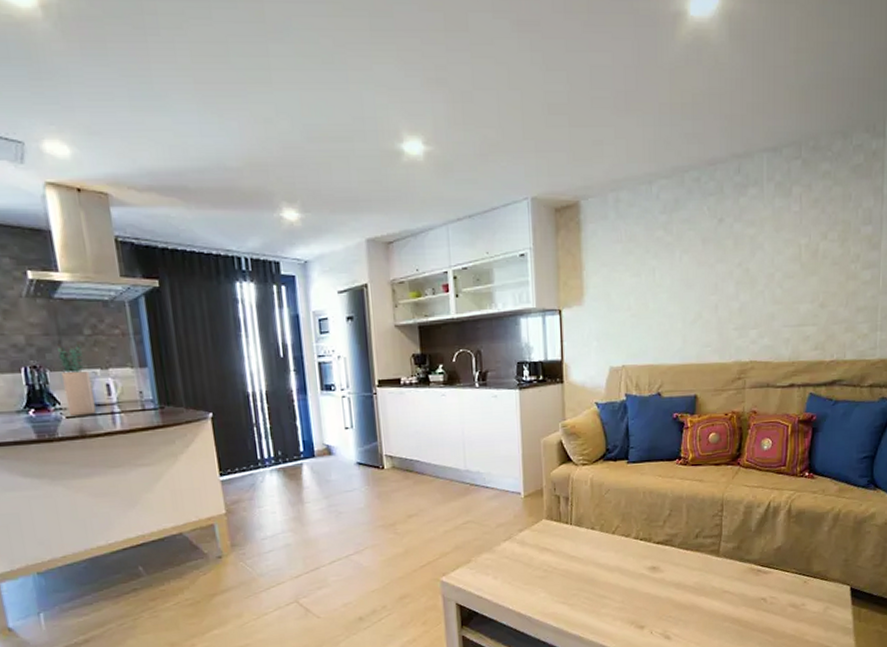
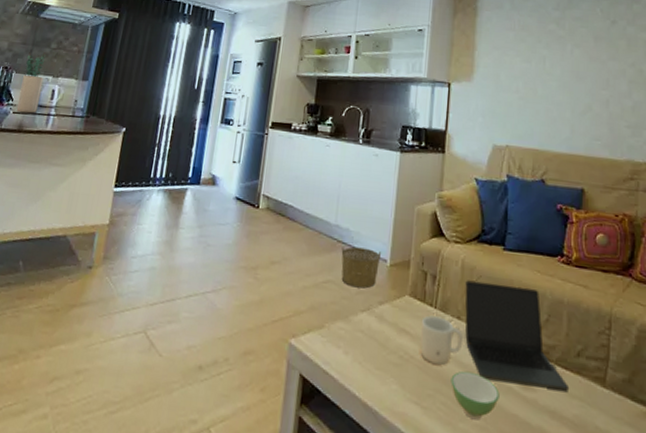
basket: none [475,485,515,522] -> present [341,246,382,289]
mug: none [559,531,599,570] -> present [420,315,464,365]
bowl: none [591,568,633,604] -> present [451,371,500,420]
laptop: none [596,492,689,572] -> present [464,280,568,391]

